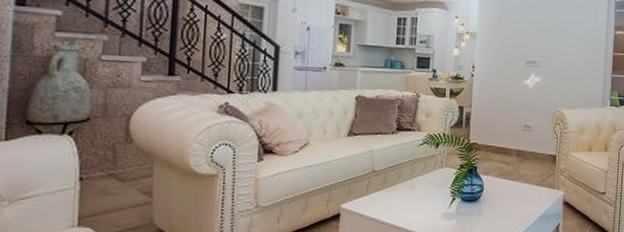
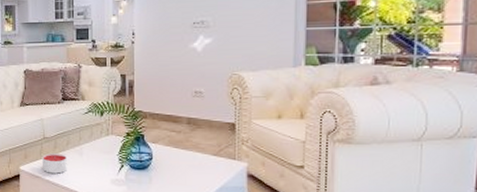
candle: none [368,188,397,211] -> present [43,153,67,174]

